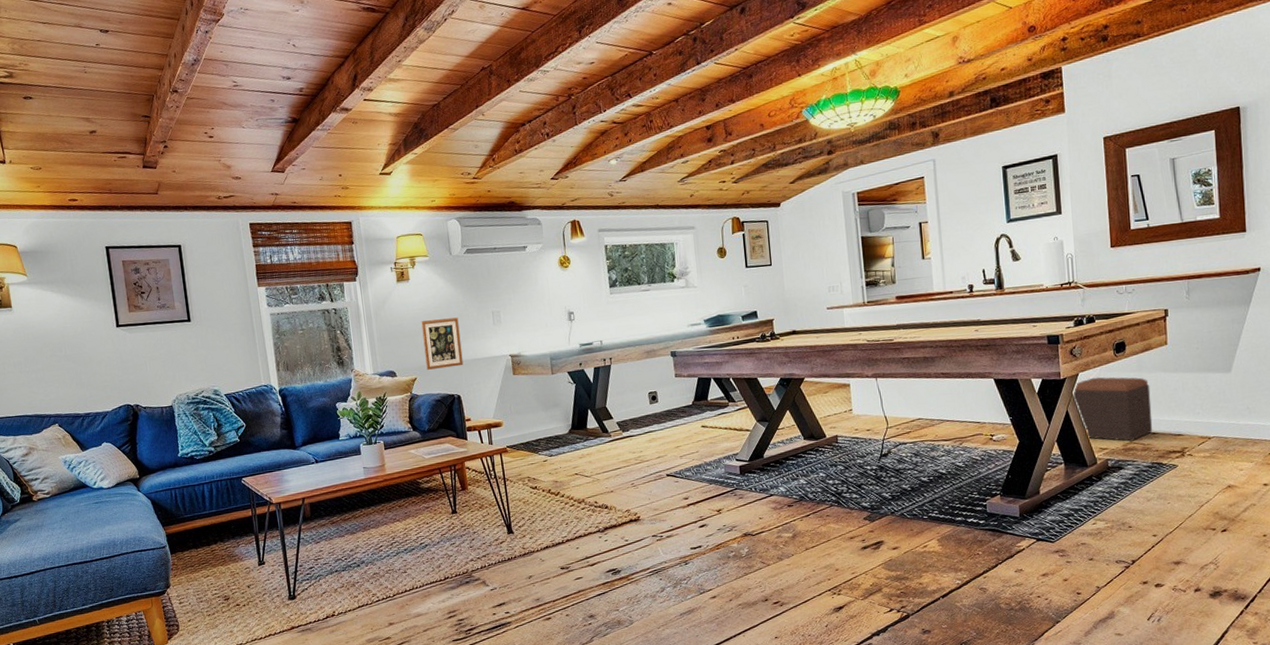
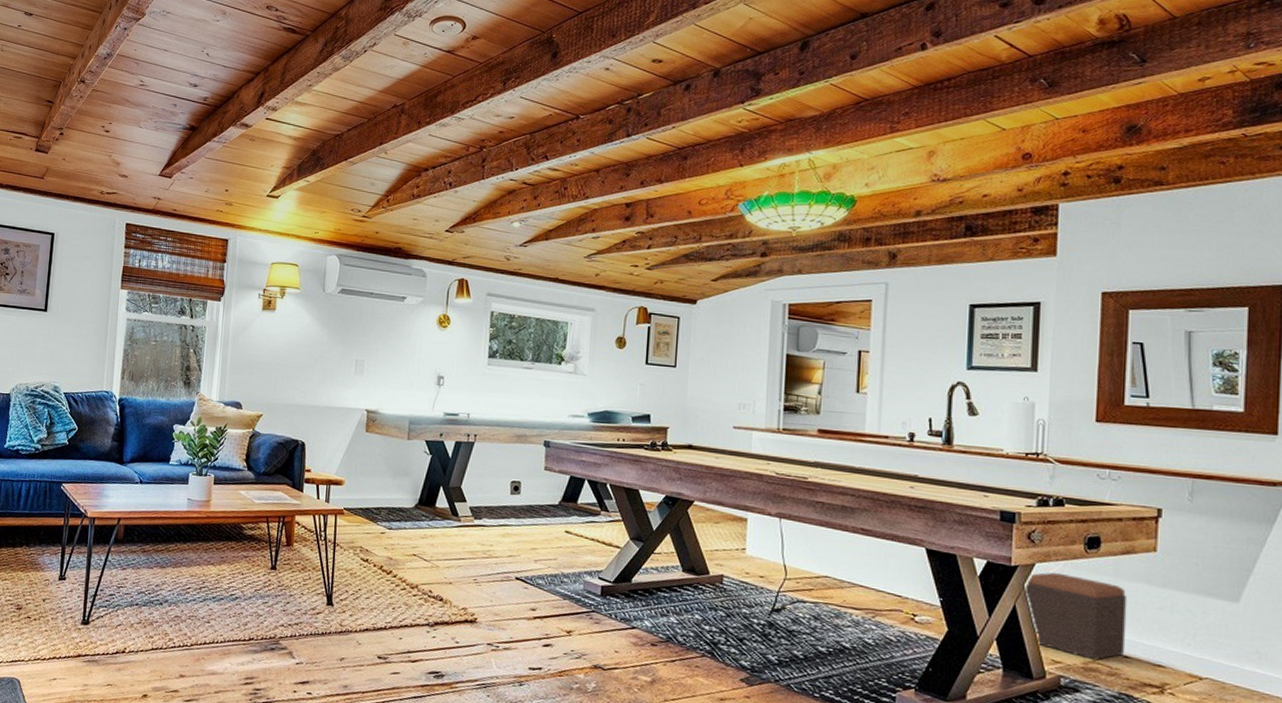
picture frame: present [421,317,464,370] -> none [275,356,319,411]

